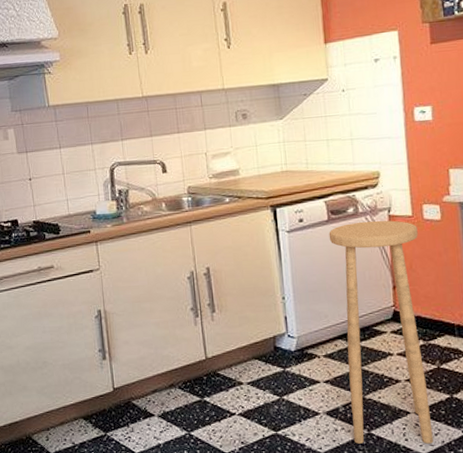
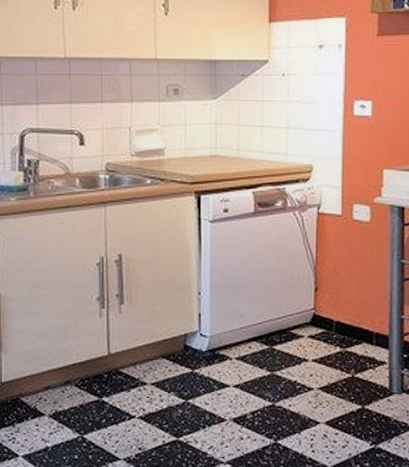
stool: present [329,220,434,444] -> none [254,217,346,456]

